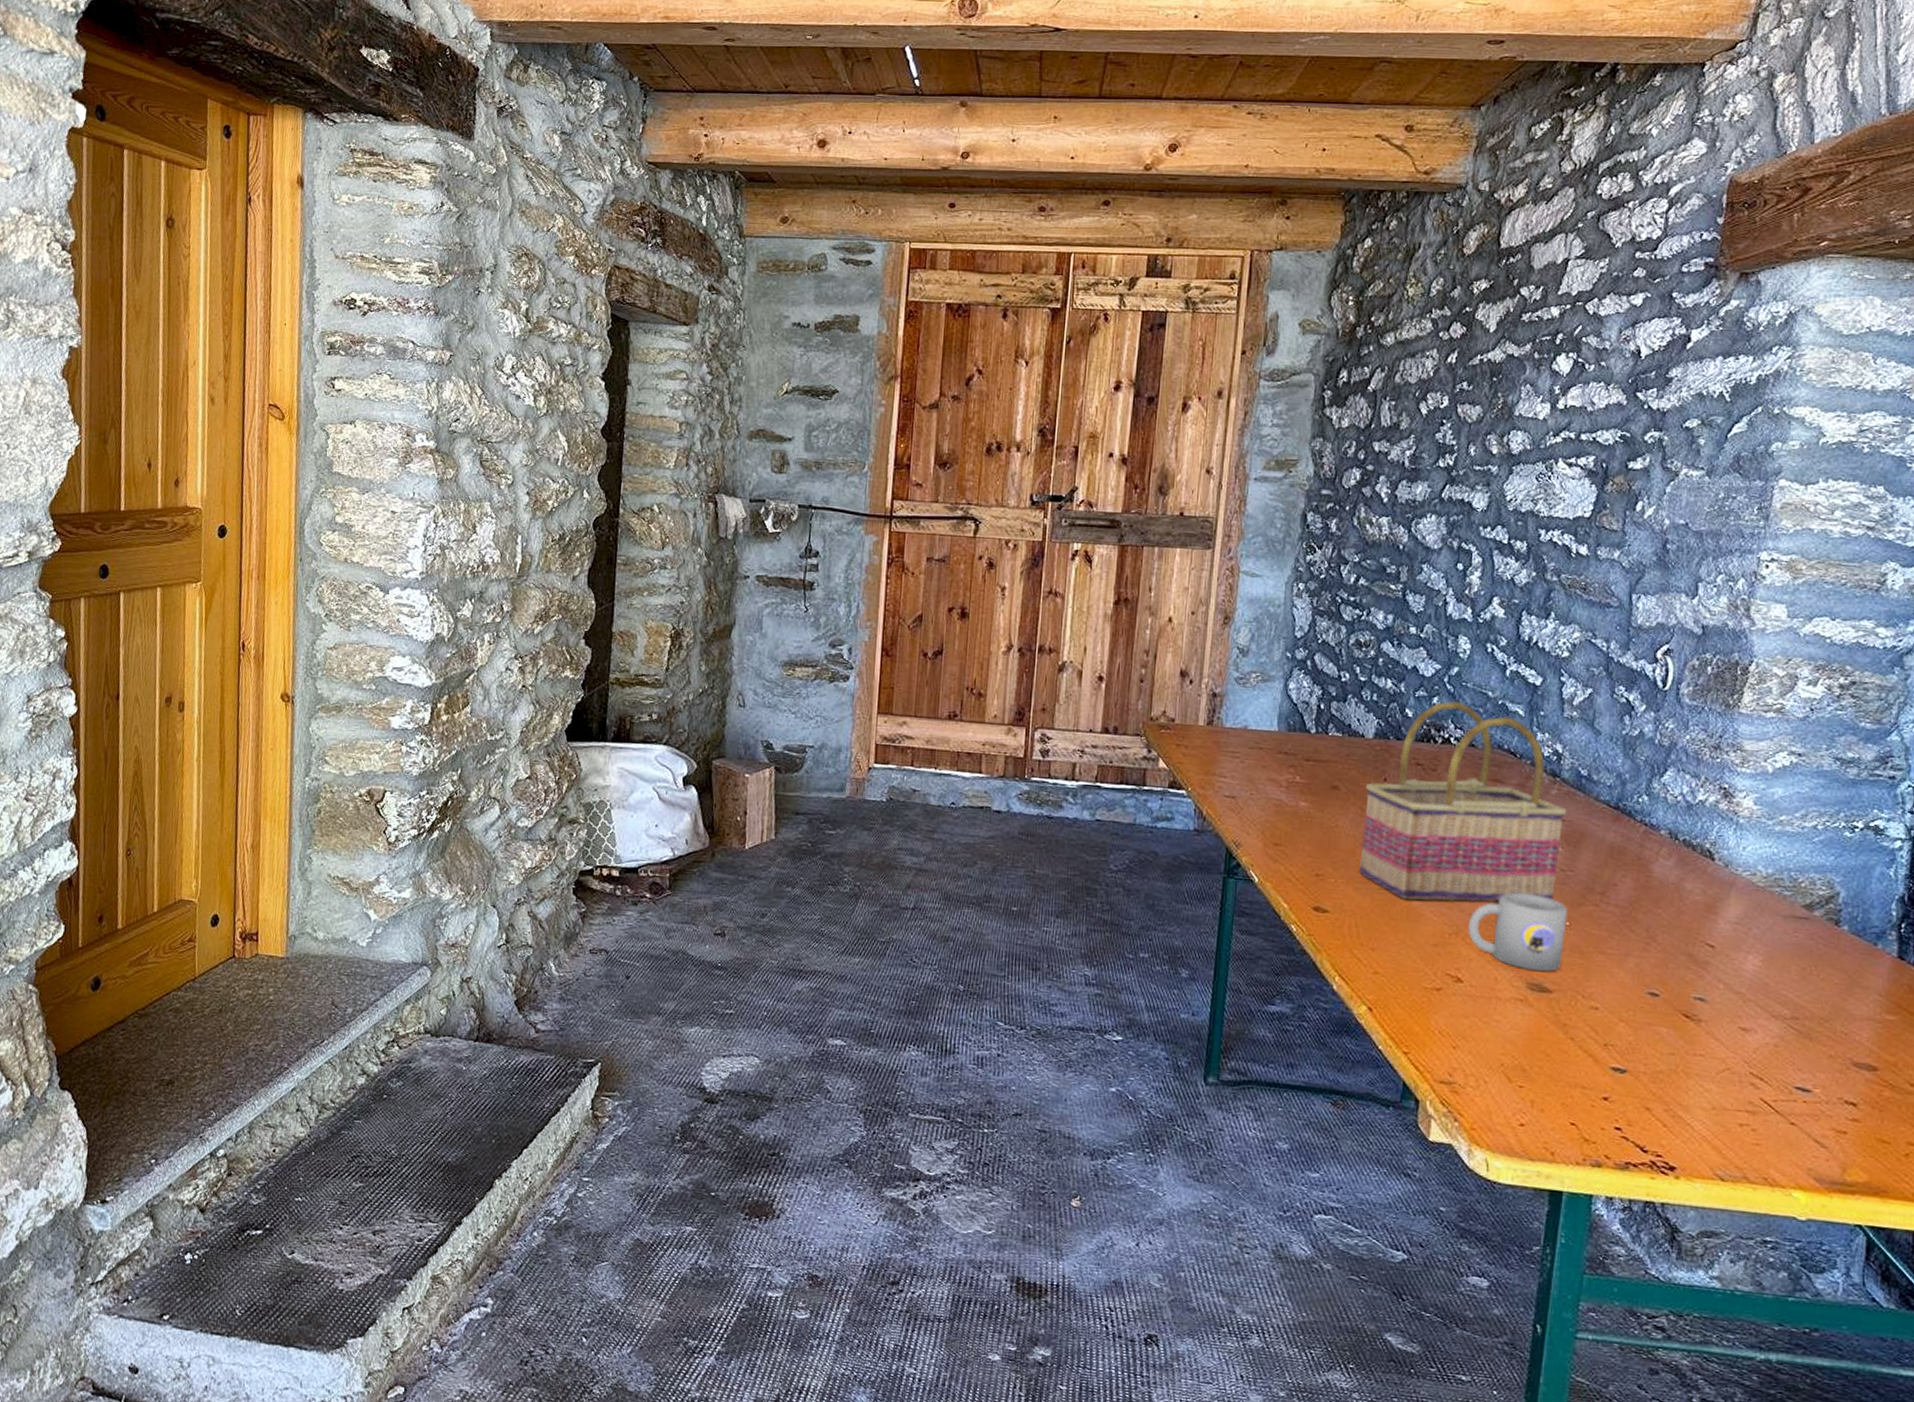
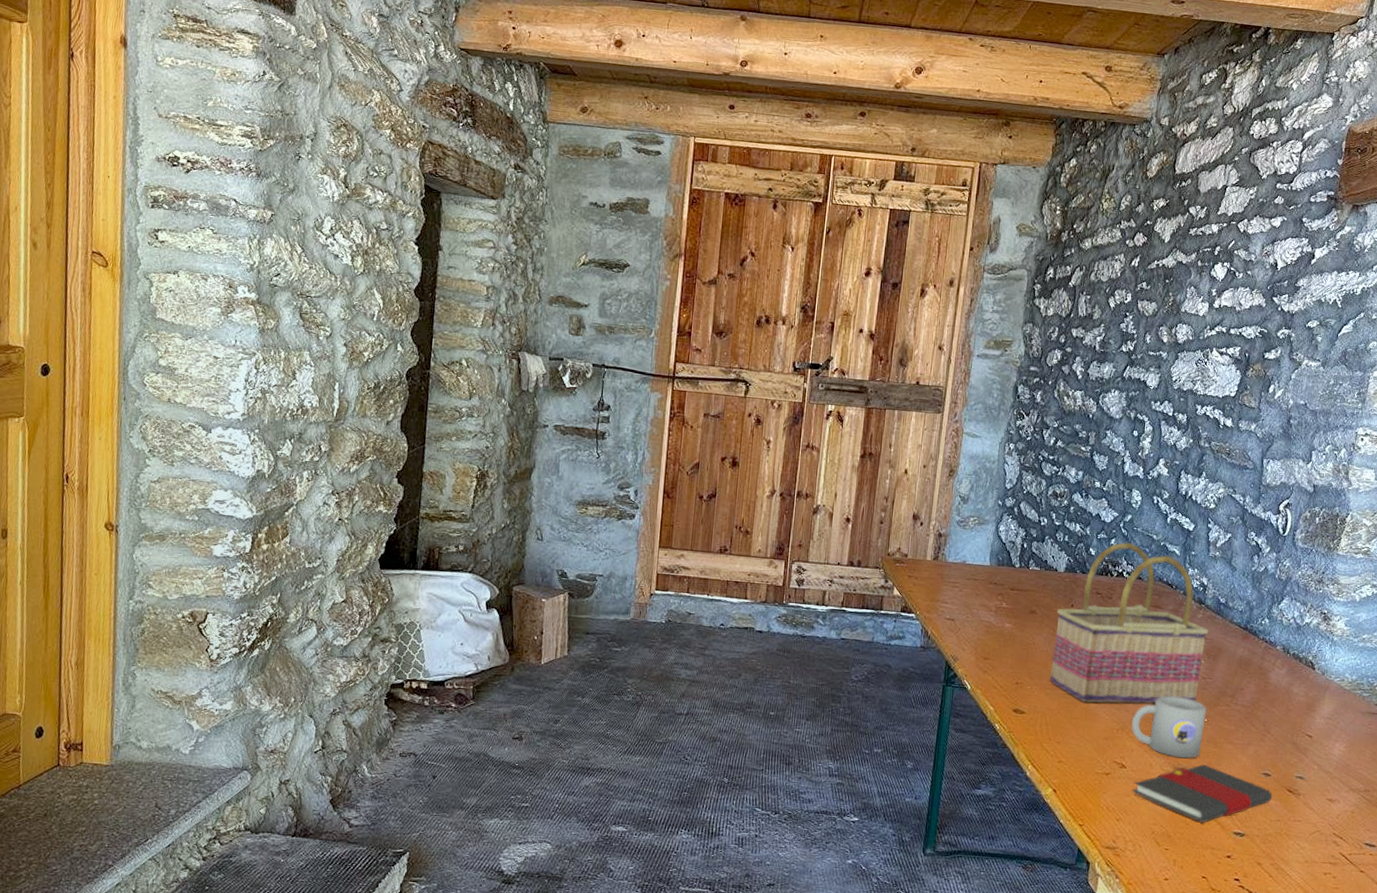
book: none [1471,980,1663,1055] -> present [1132,764,1272,823]

